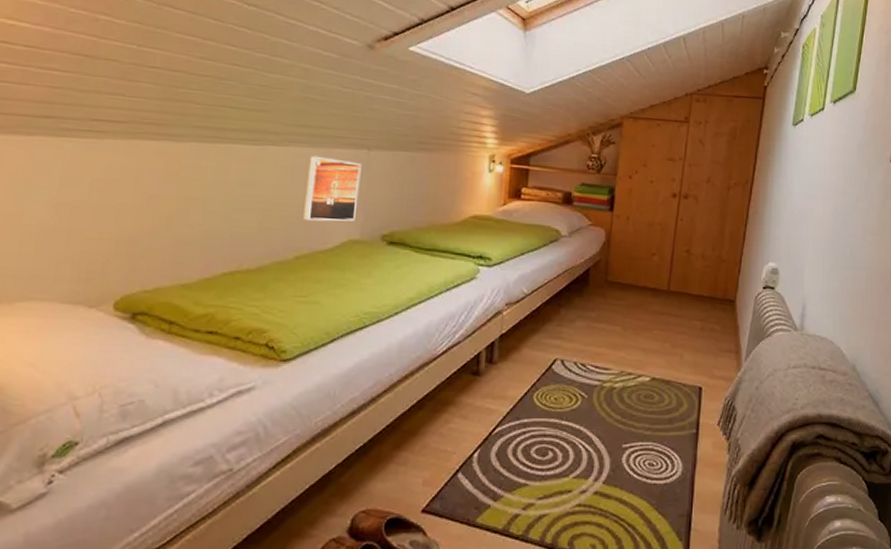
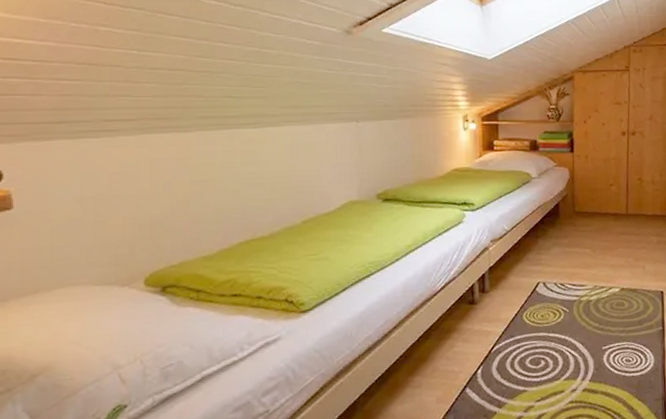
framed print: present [303,155,362,222] -> none [305,131,353,189]

